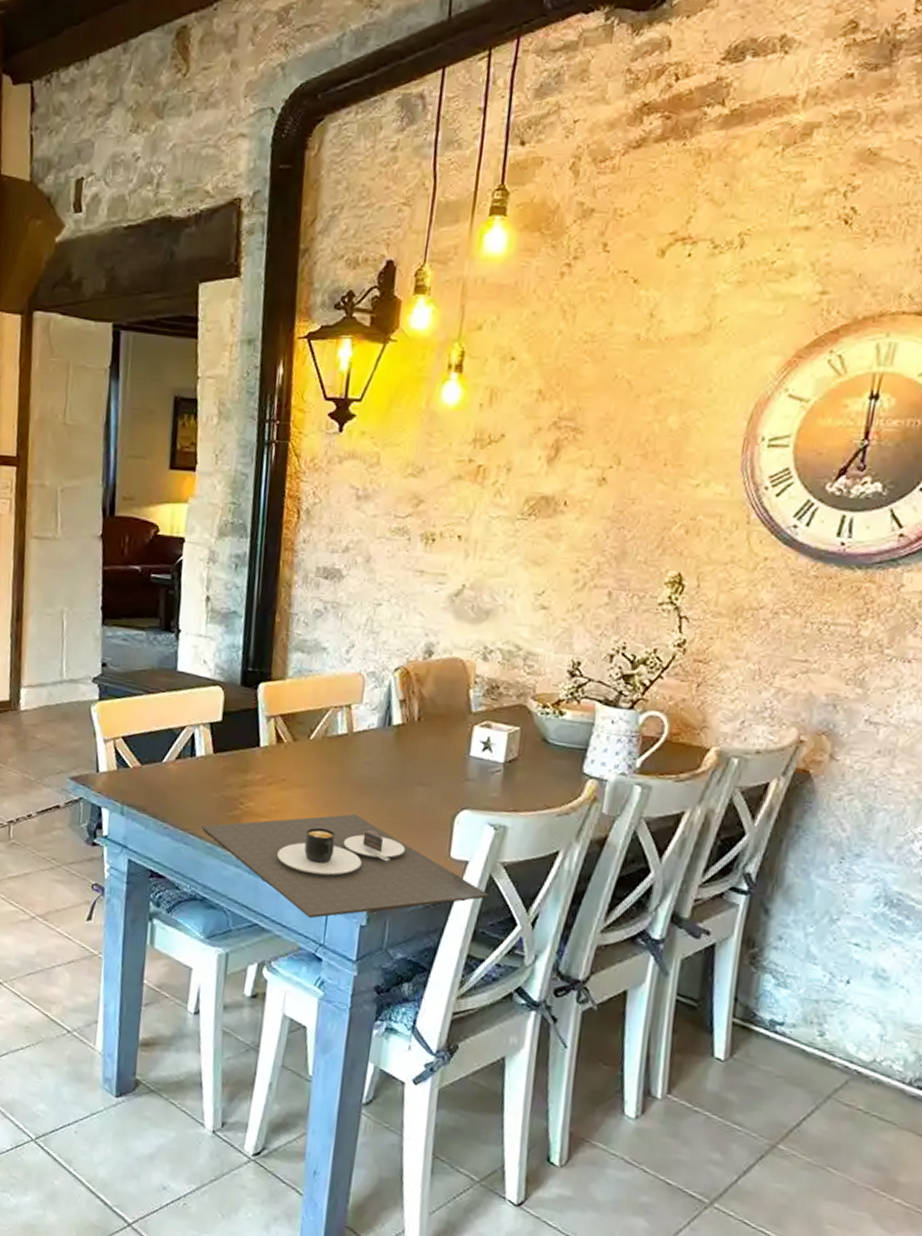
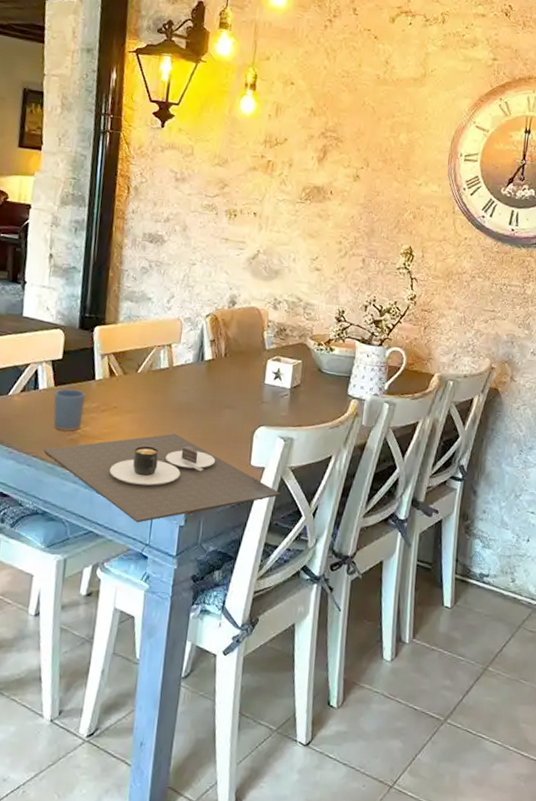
mug: none [212,756,249,807] -> present [53,388,86,431]

